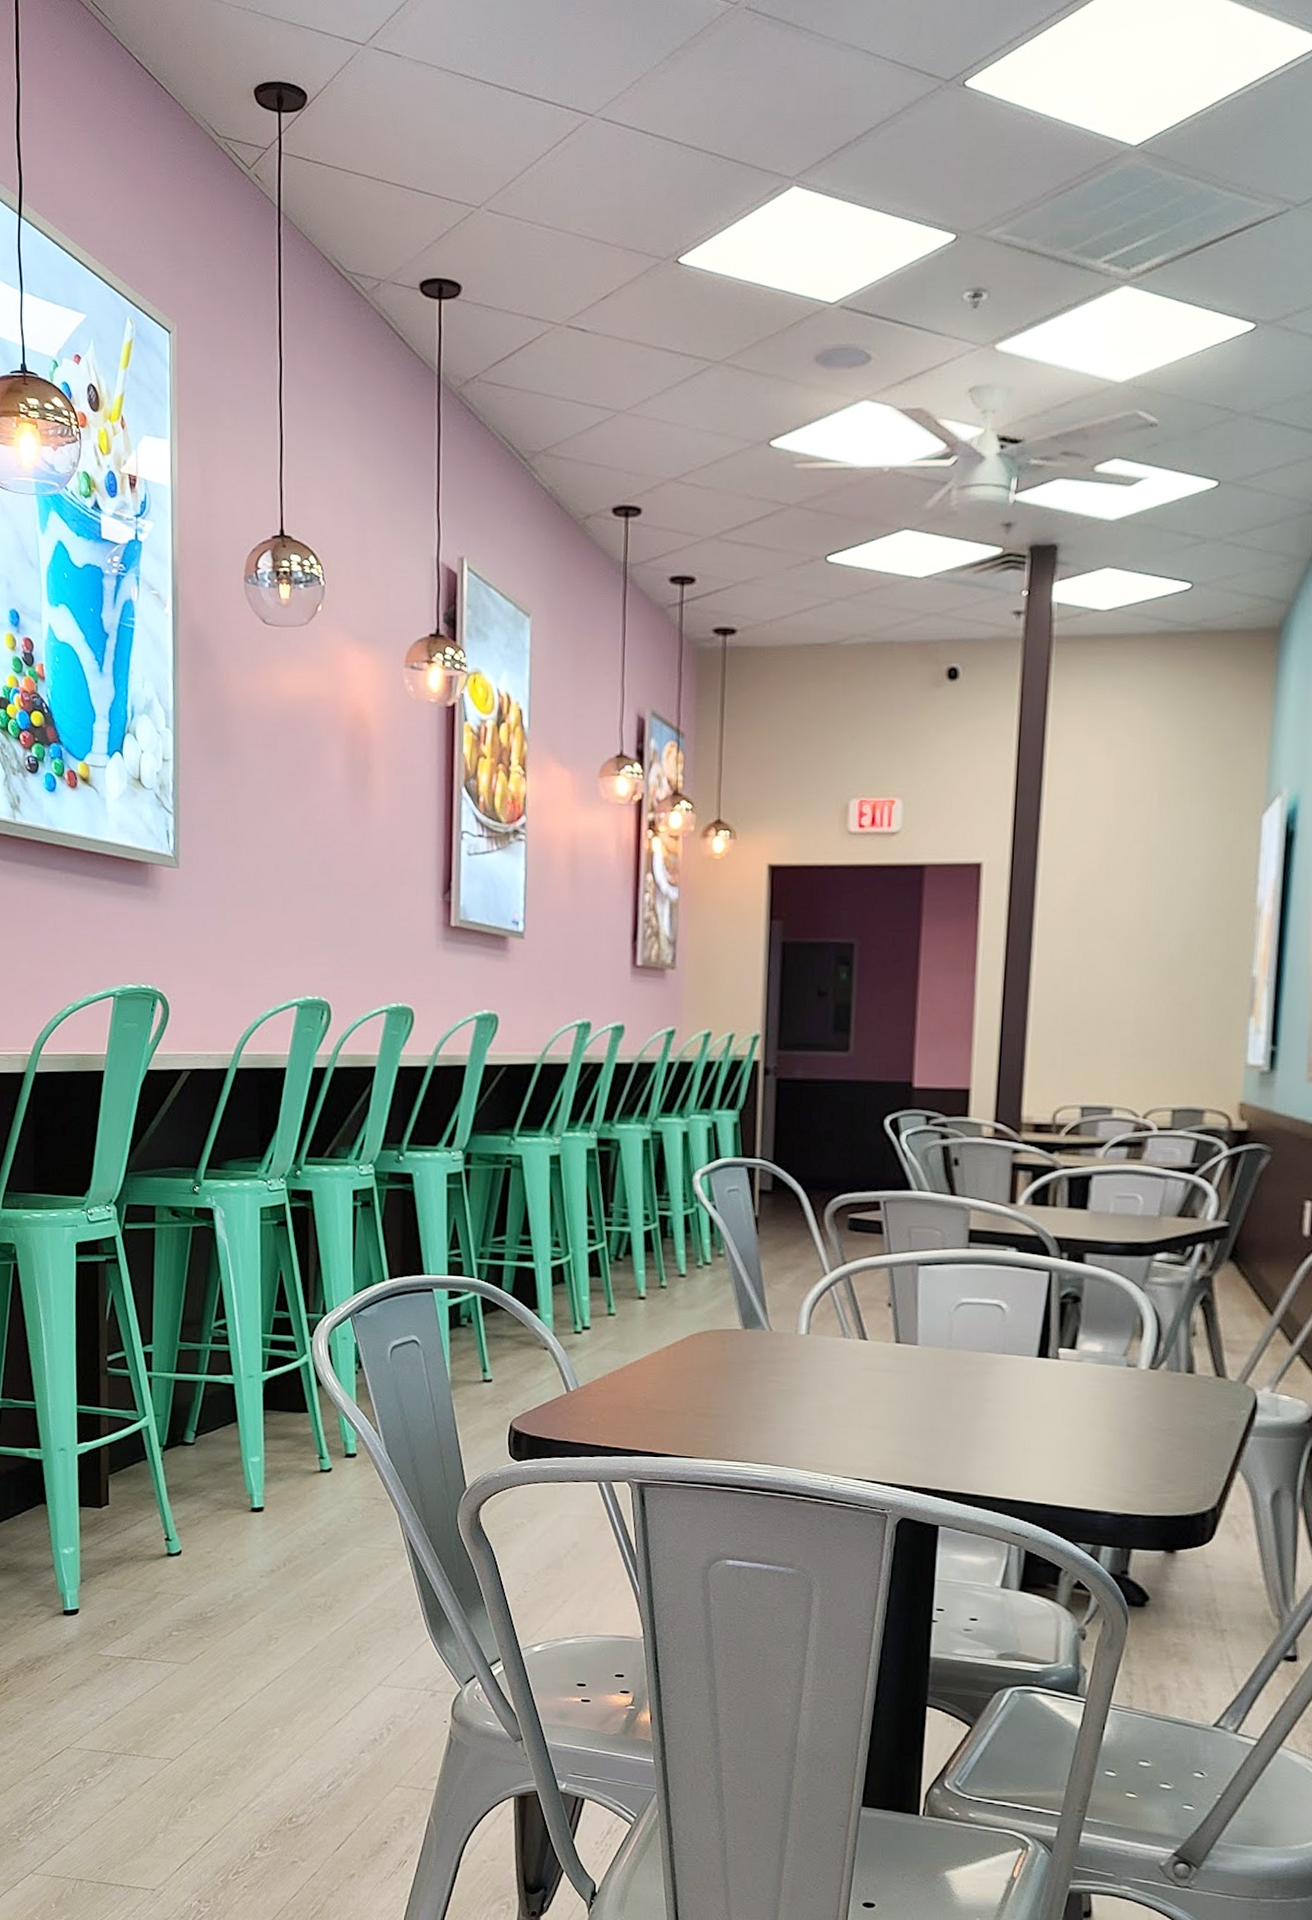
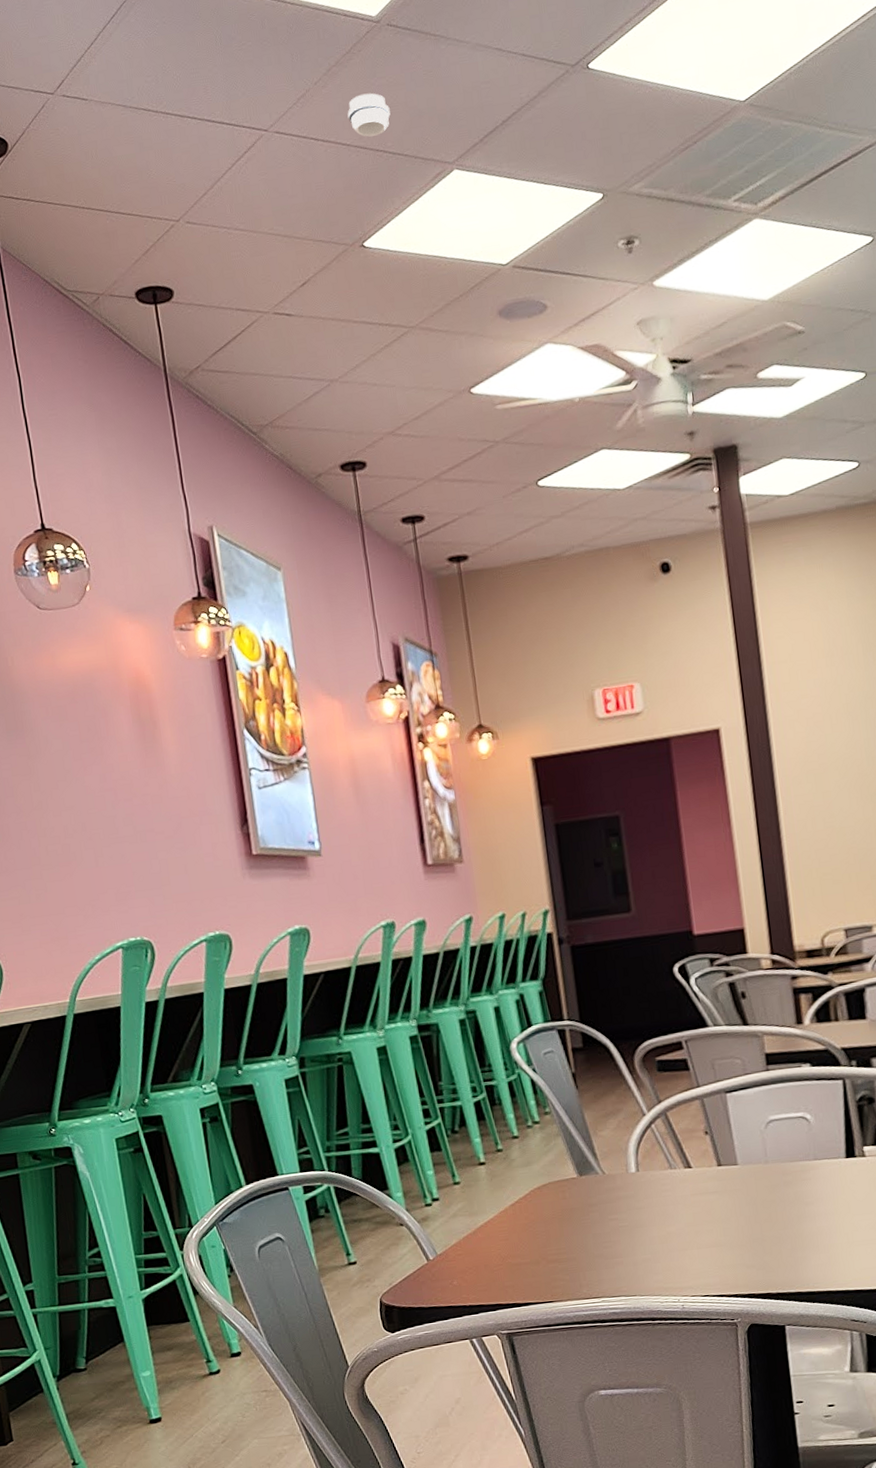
smoke detector: none [684,85,733,136] -> present [347,93,391,137]

